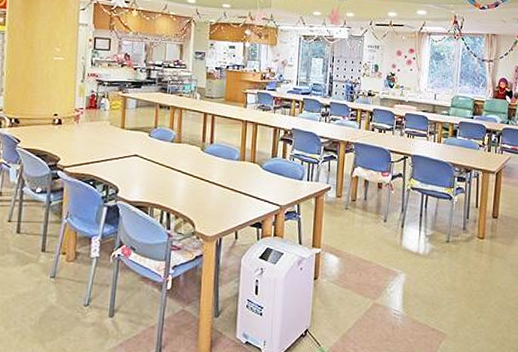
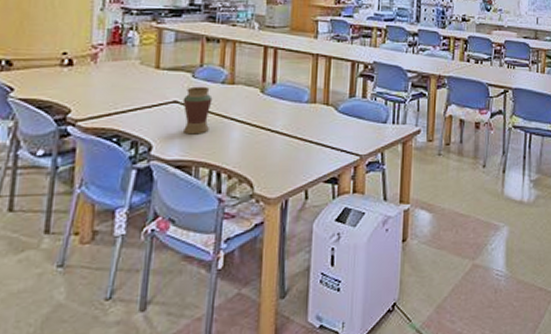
vase: none [141,144,164,182] -> present [182,86,213,135]

